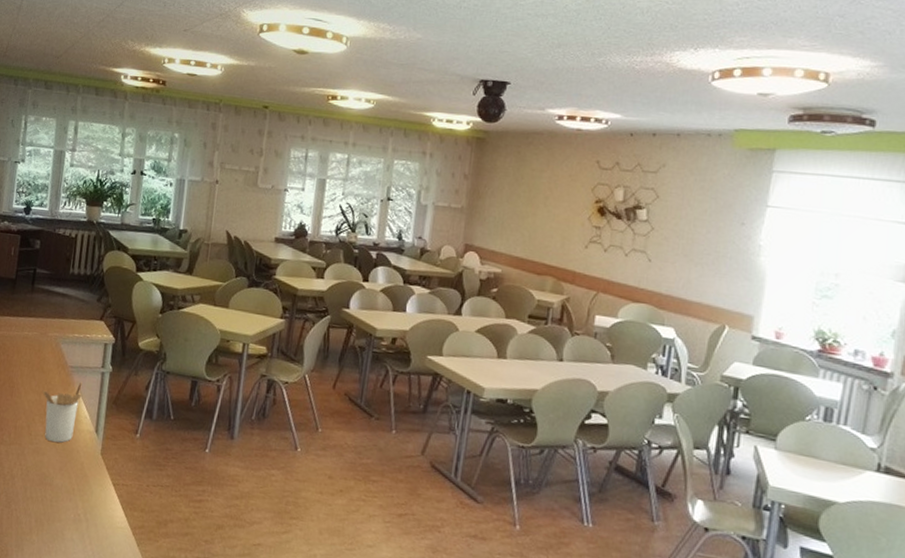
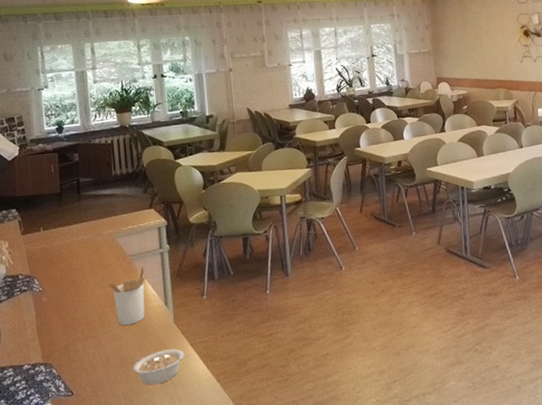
legume: none [49,480,110,517] -> present [132,348,190,386]

